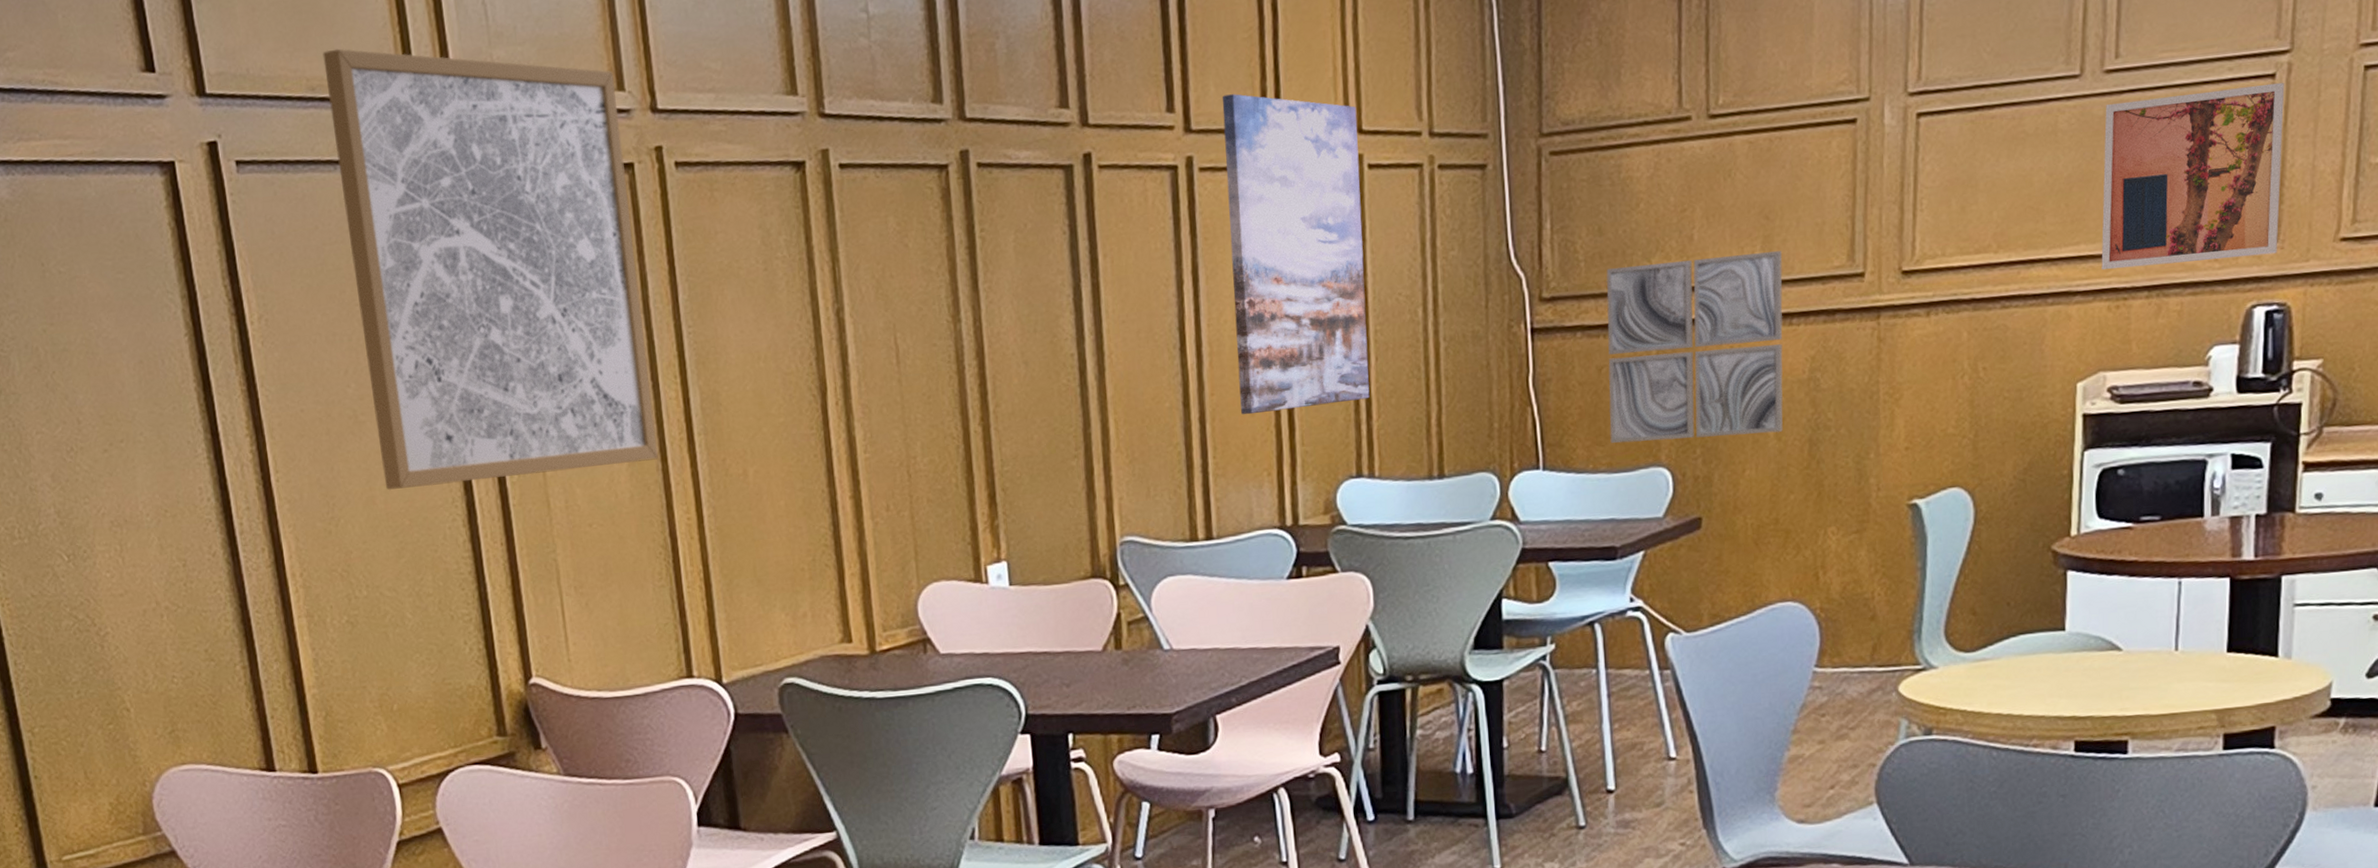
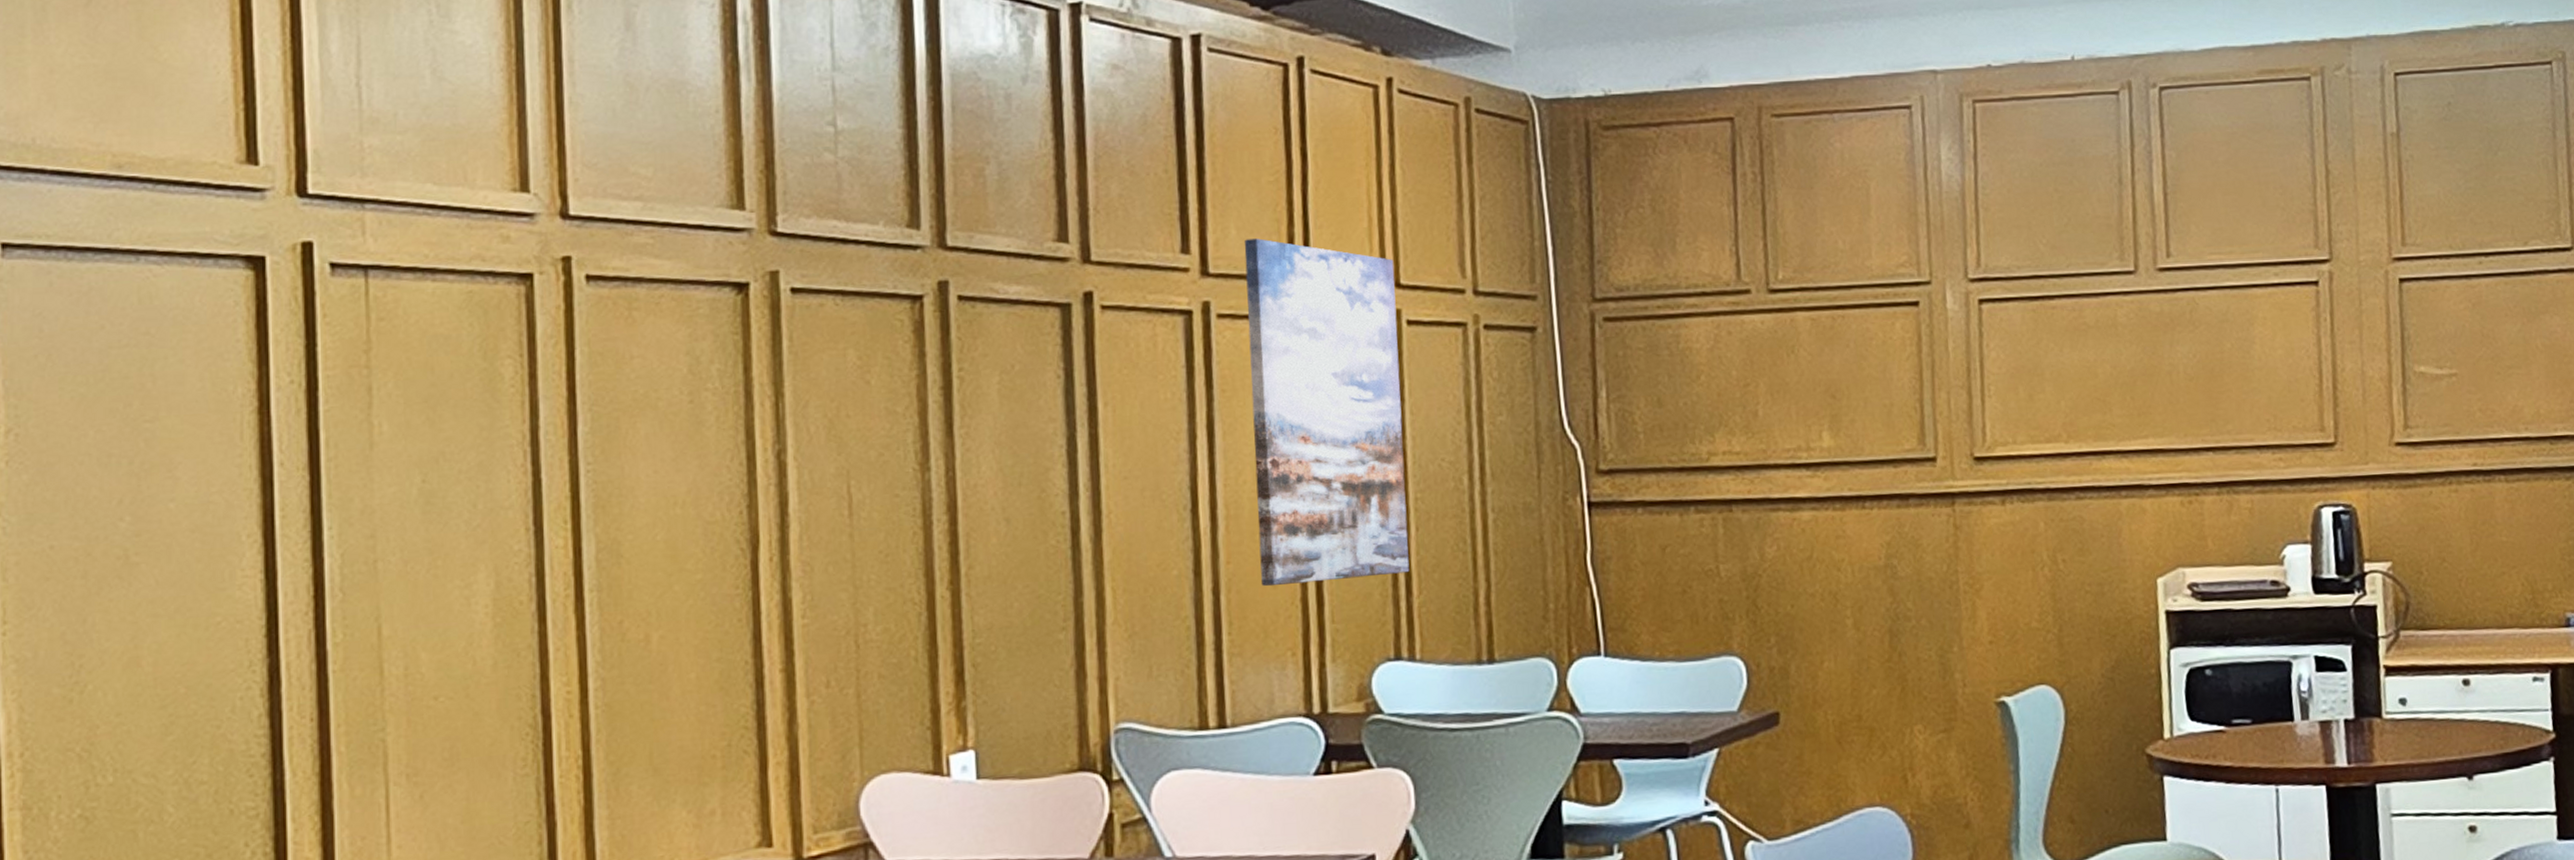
wall art: present [322,48,658,491] -> none [138,122,535,650]
wall art: present [1606,251,1783,443] -> none [1667,431,1861,629]
wall art: present [2101,82,2285,270] -> none [2161,289,2338,465]

